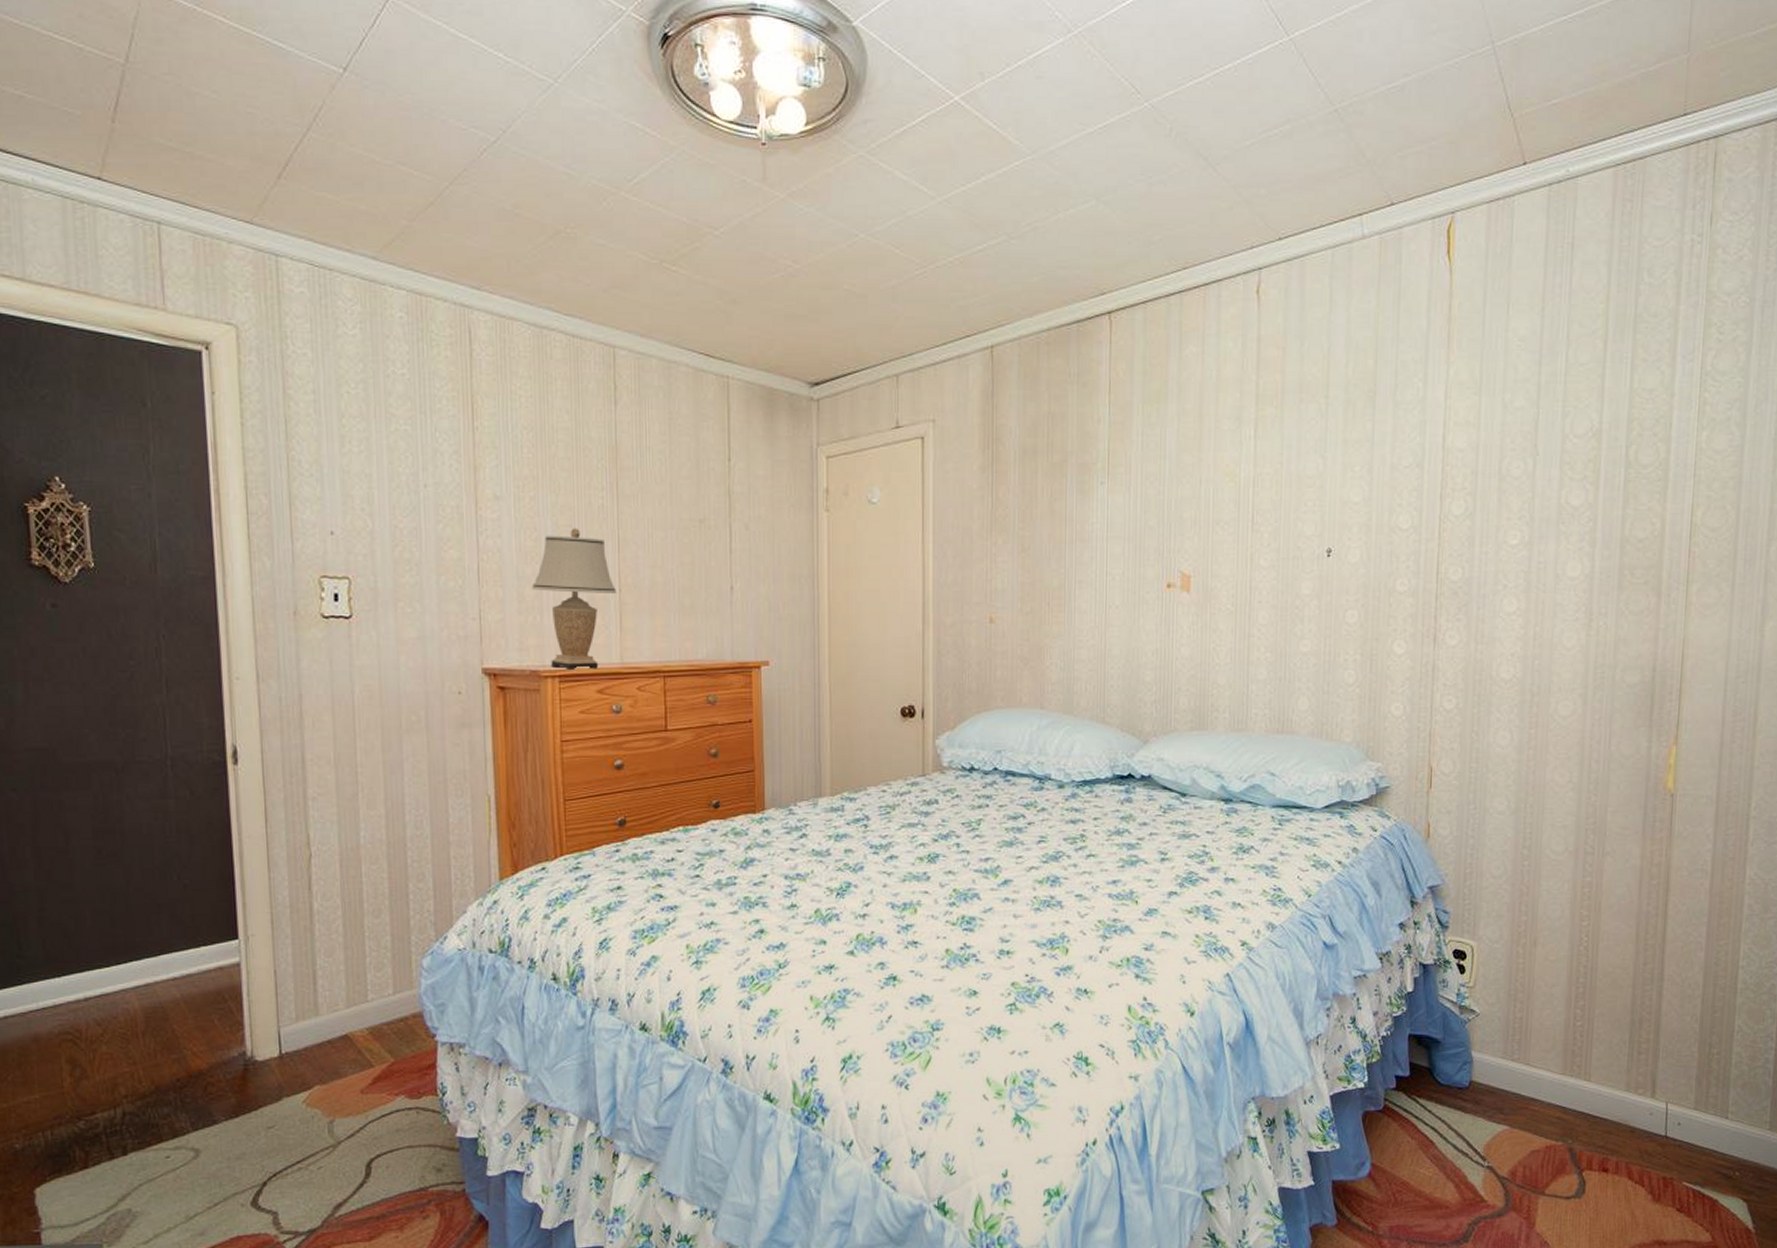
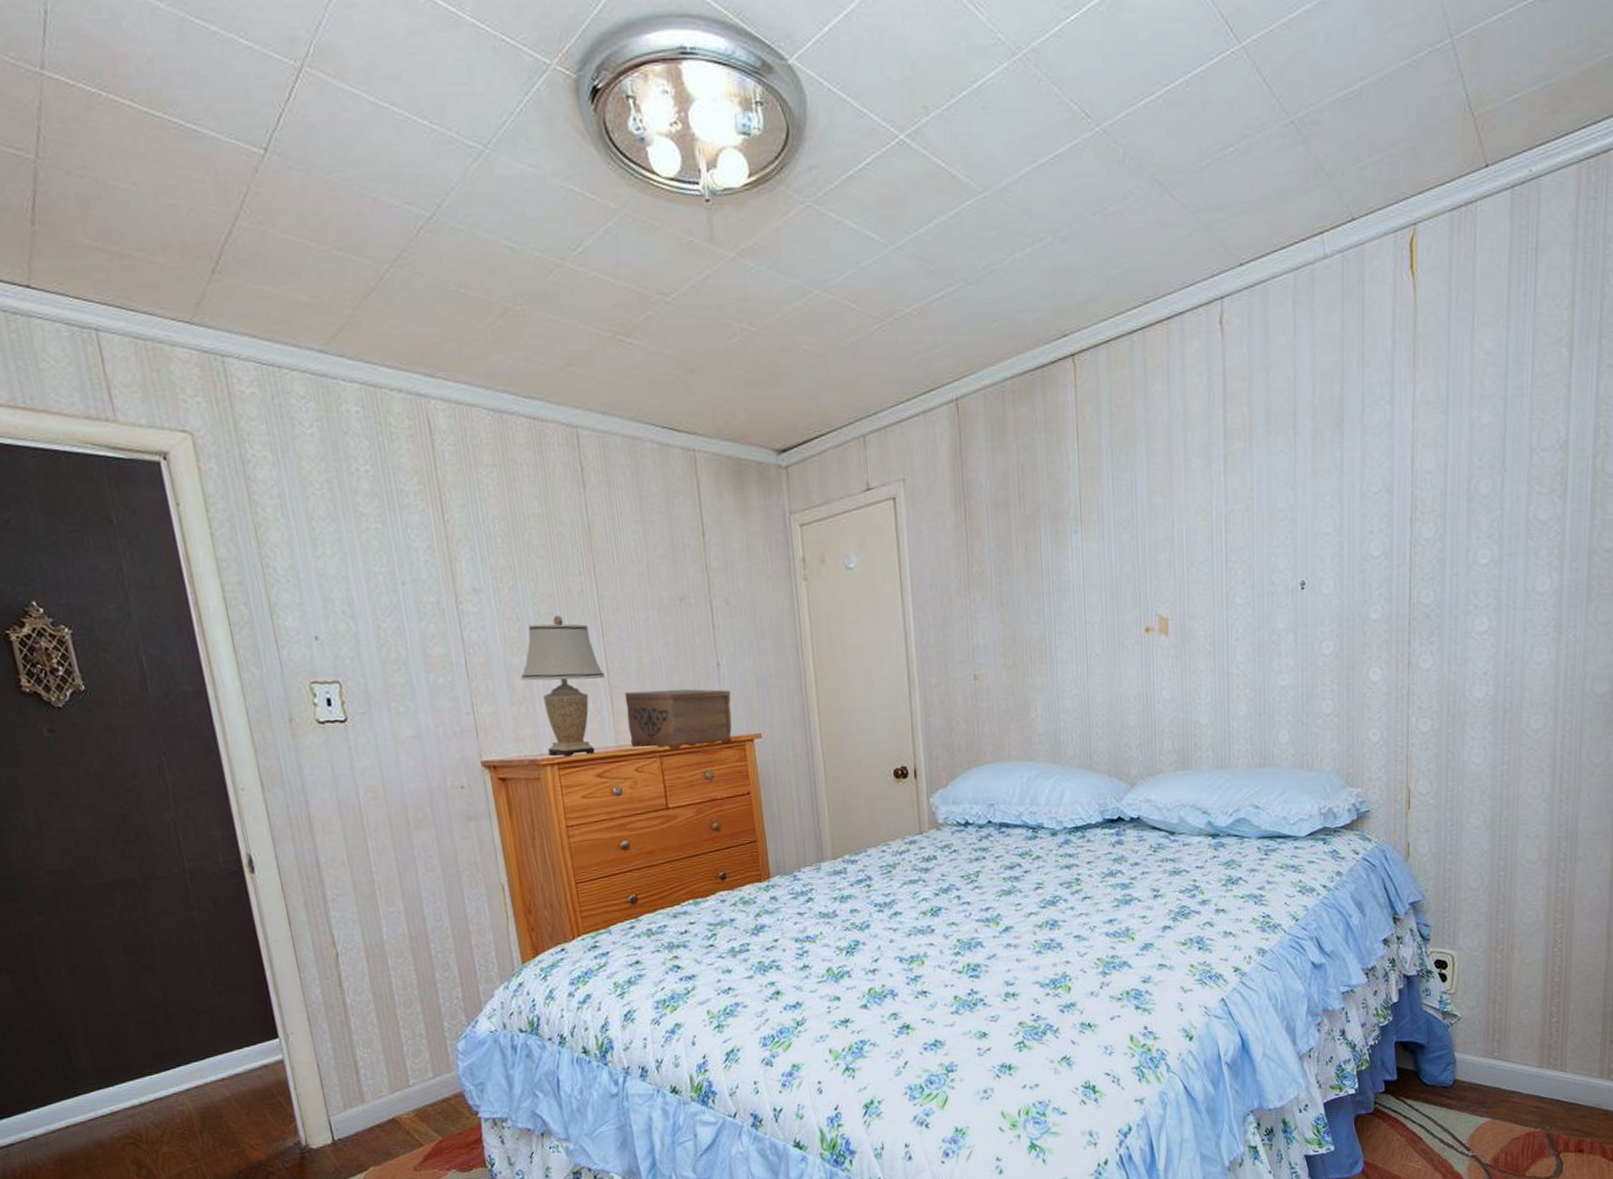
decorative box: none [634,609,742,671] -> present [624,689,733,750]

